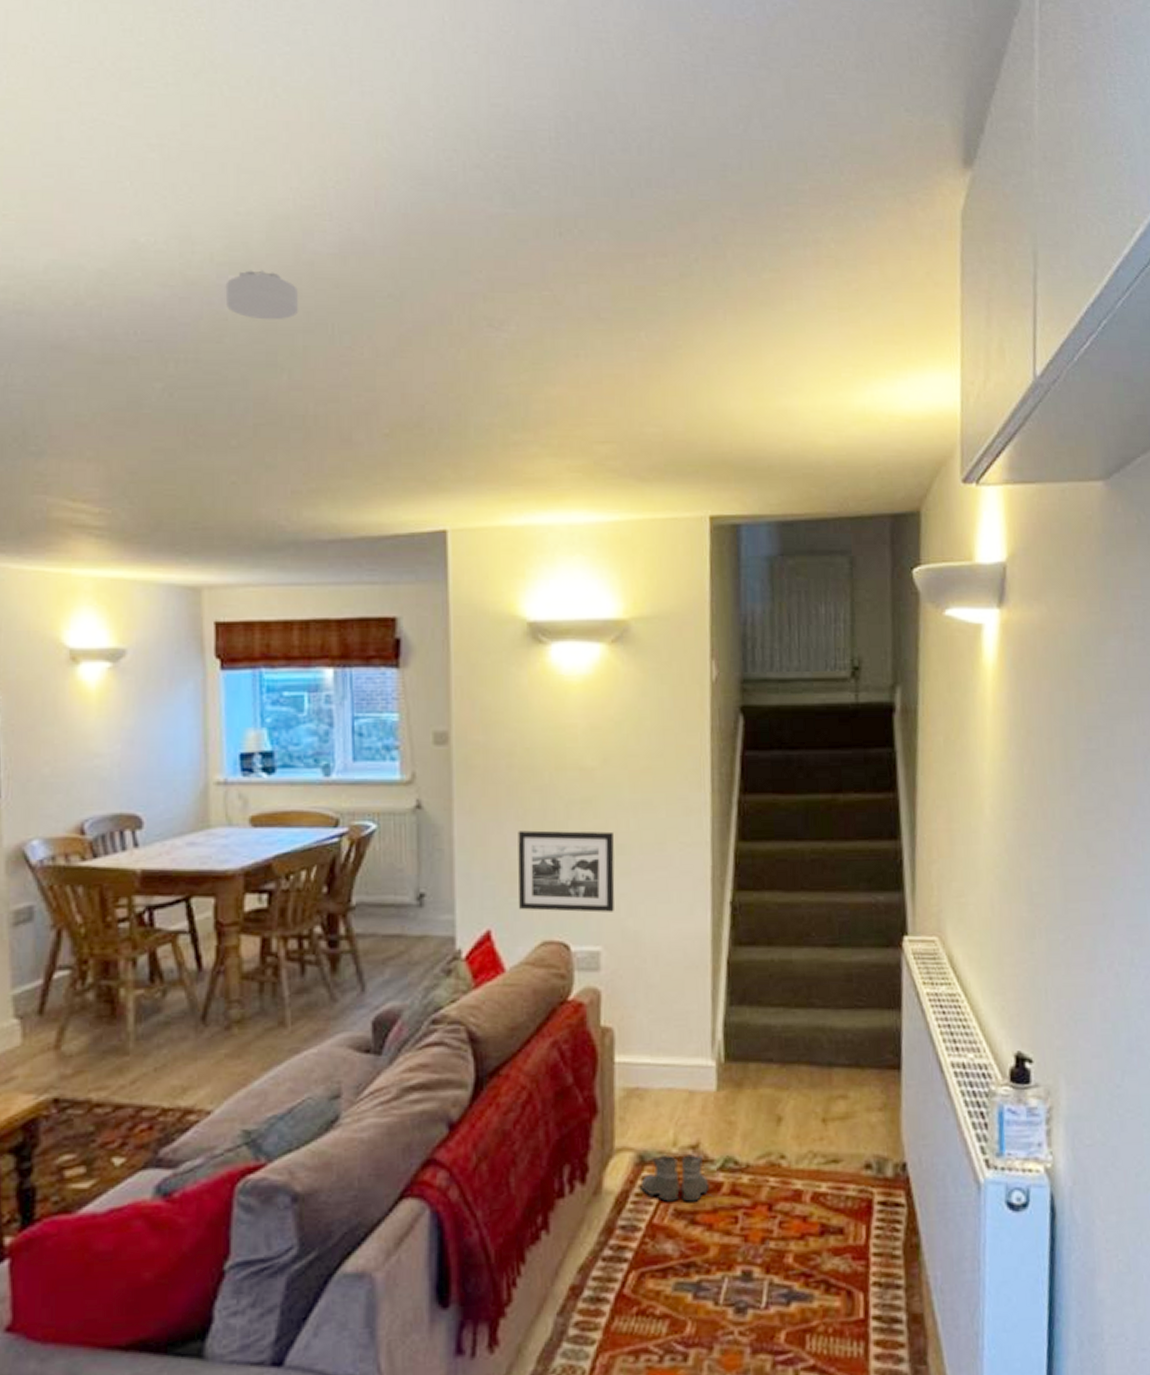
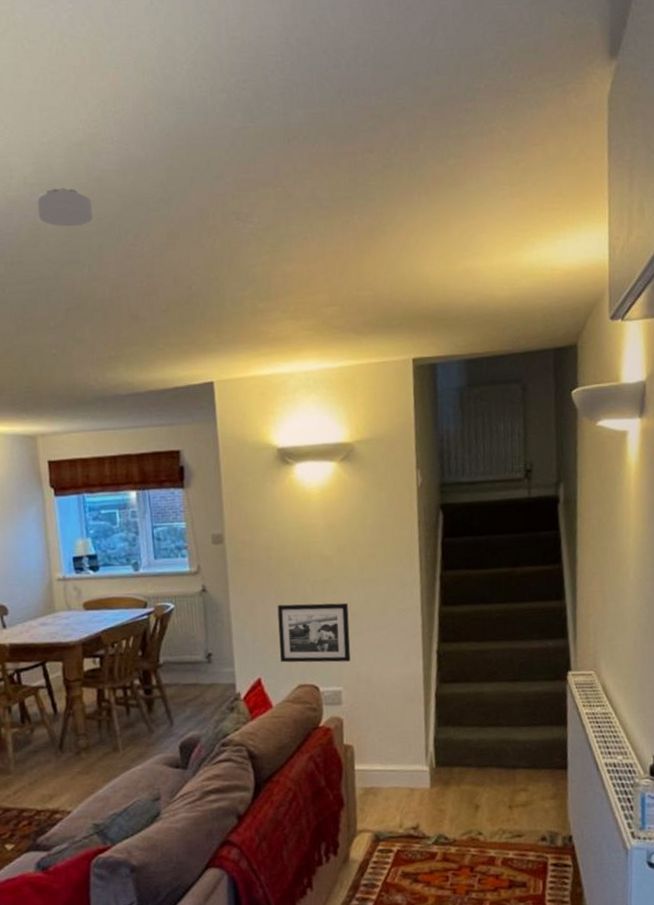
boots: present [641,1154,713,1202] -> none [377,833,430,867]

